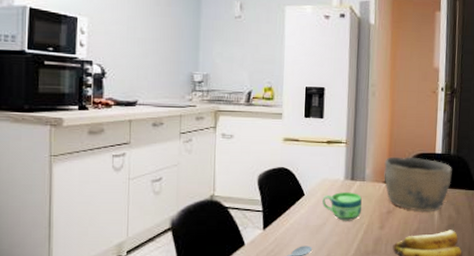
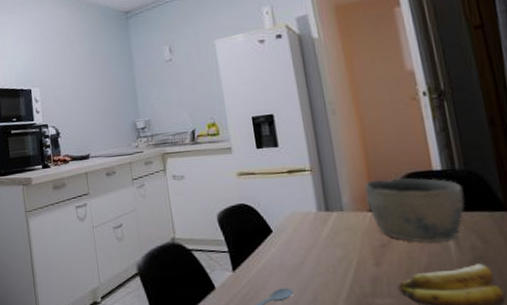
cup: present [322,192,363,221] -> none [295,225,347,259]

